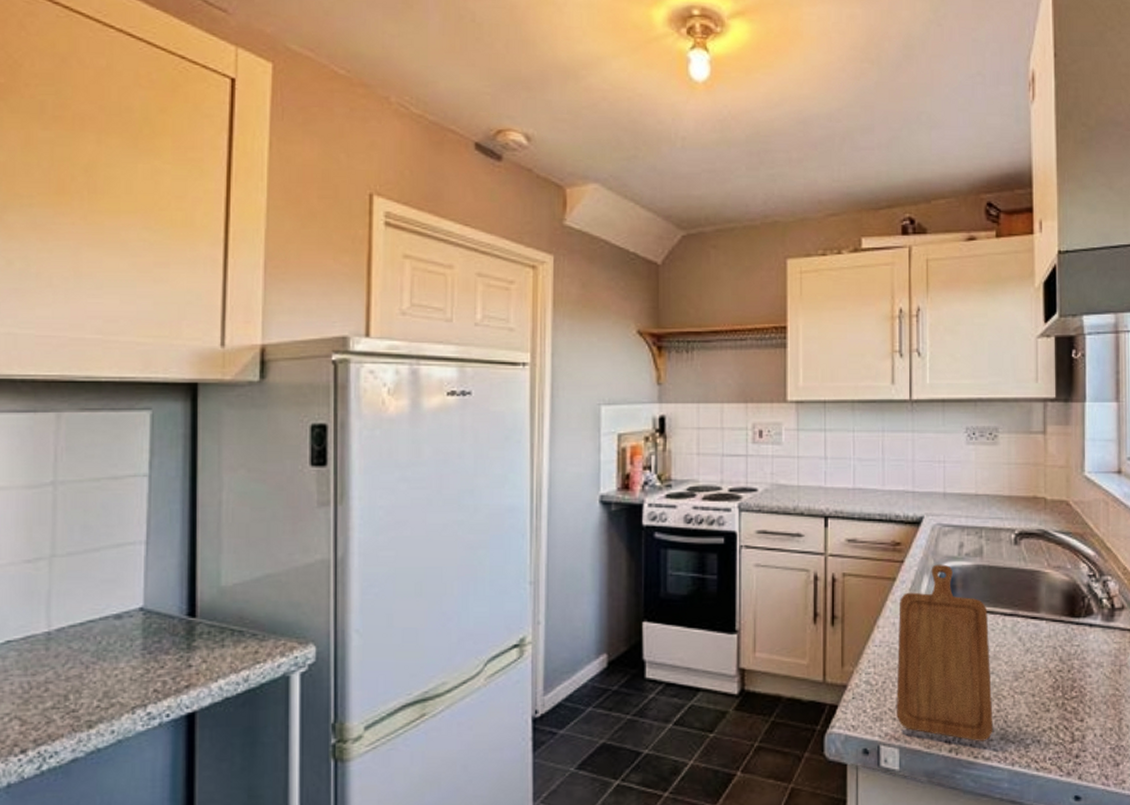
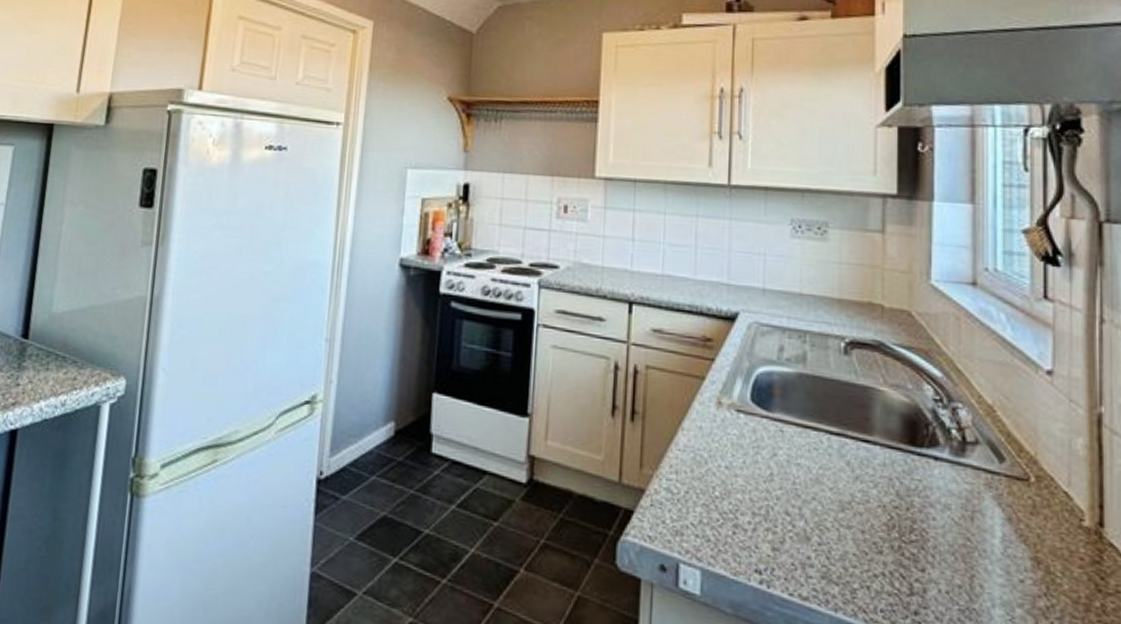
chopping board: present [897,564,993,742] -> none [700,367,813,577]

